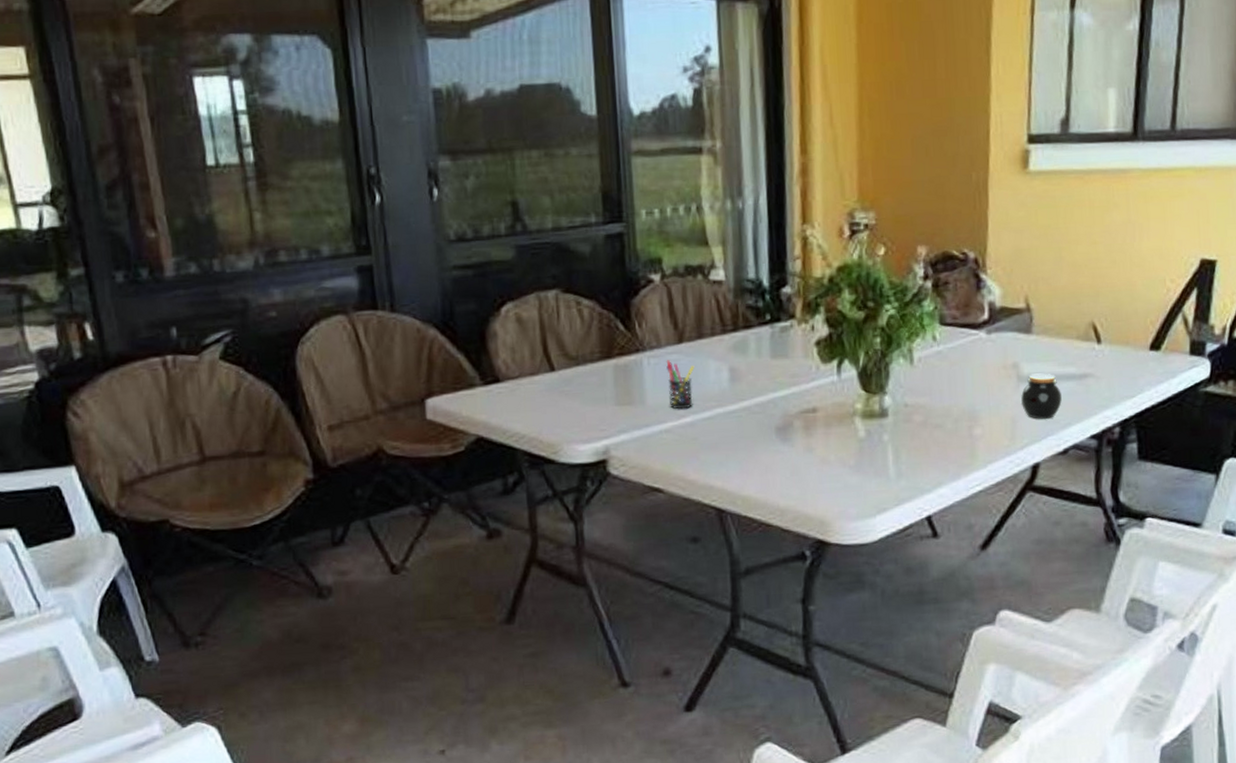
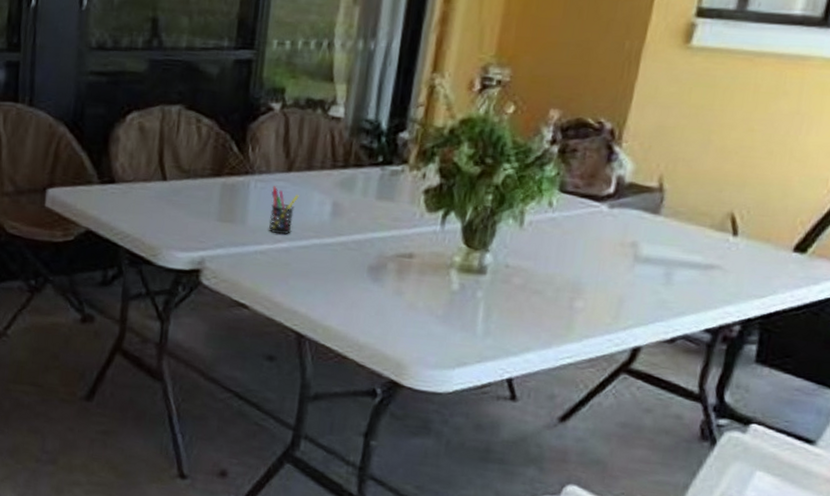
jar: present [1021,373,1062,419] -> none [633,256,681,304]

